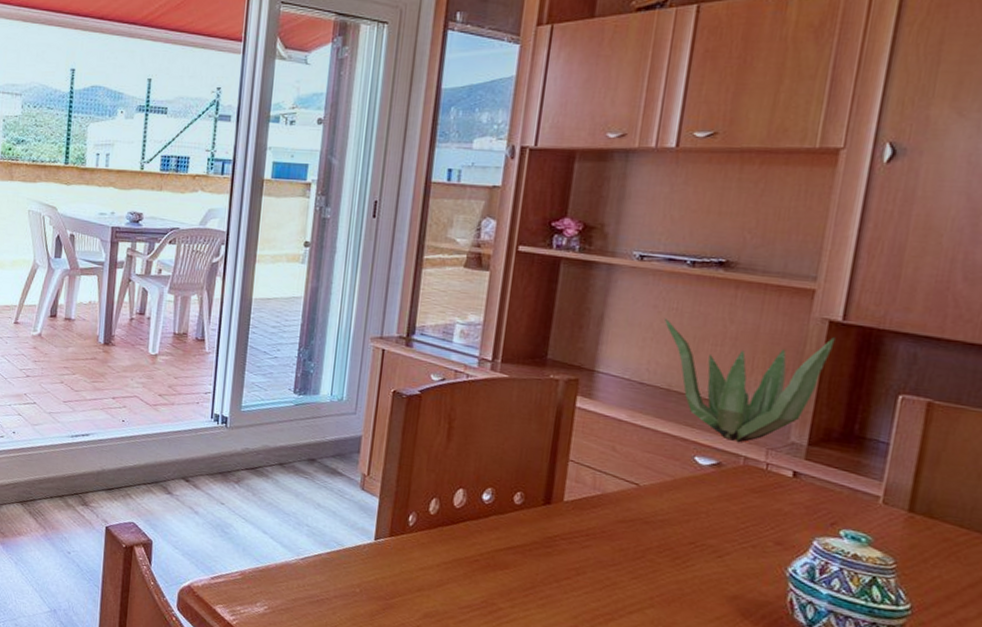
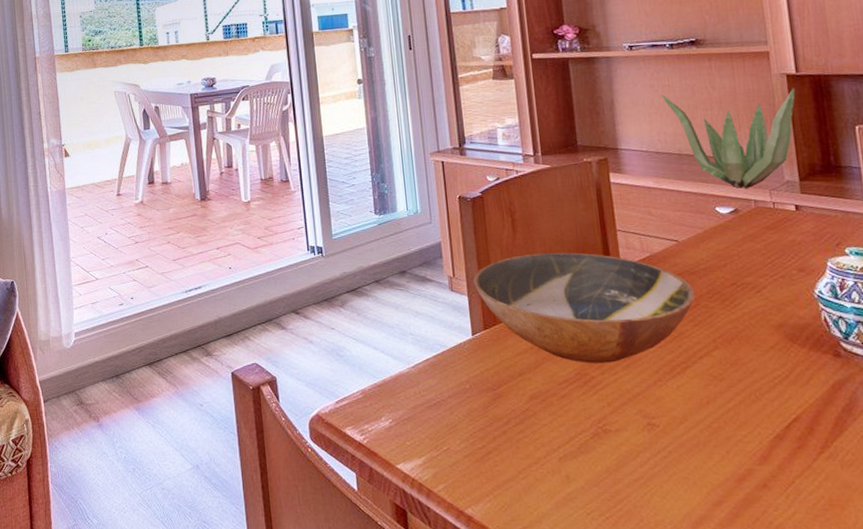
bowl: none [389,466,644,598] -> present [473,252,695,363]

